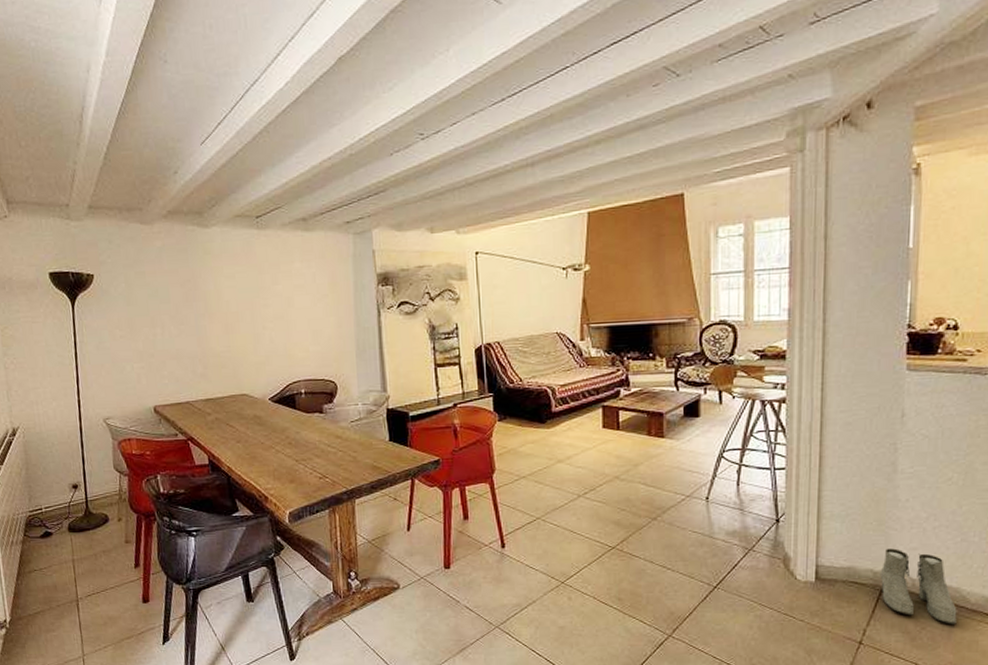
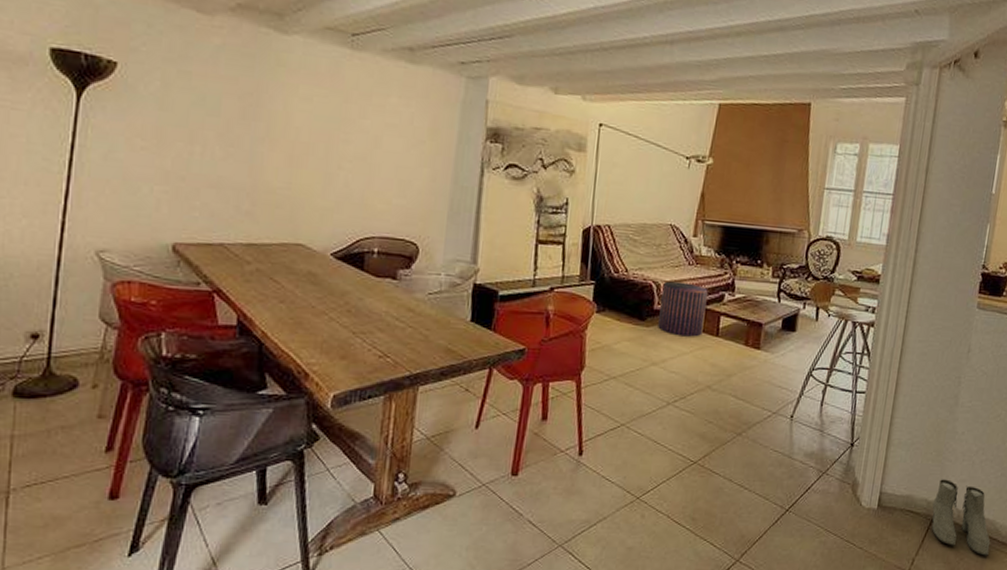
pouf: none [558,383,603,434] -> present [658,281,708,337]

